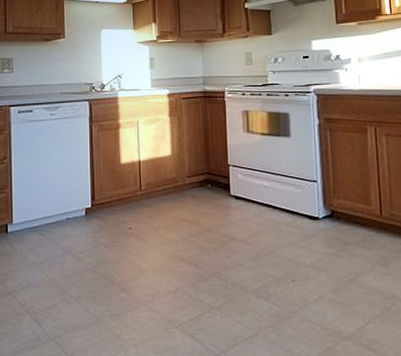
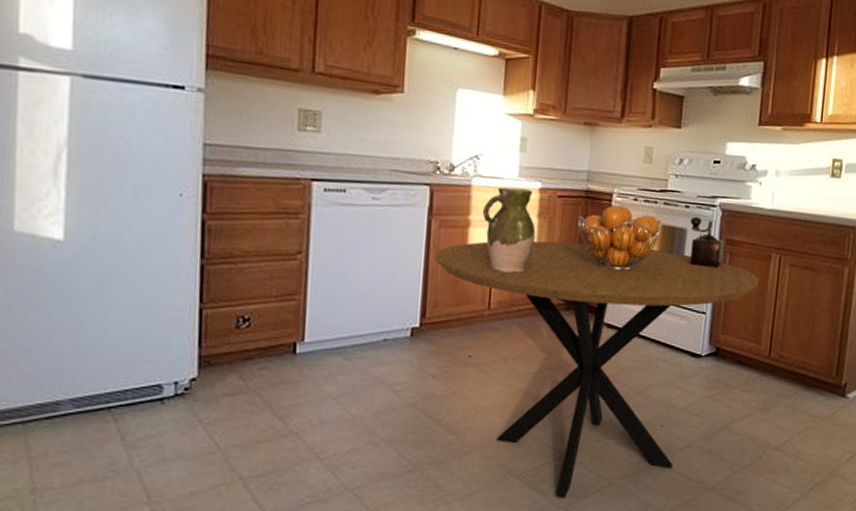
dining table: none [98,133,360,346] -> present [435,240,759,498]
pitcher: none [127,96,169,162] -> present [482,187,536,274]
fruit basket: none [199,100,268,152] -> present [577,205,662,271]
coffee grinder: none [290,102,324,143] -> present [690,216,724,268]

